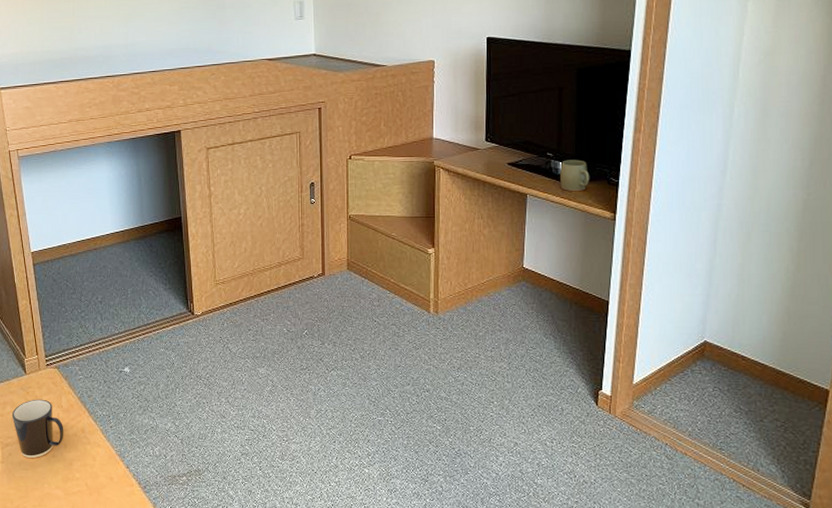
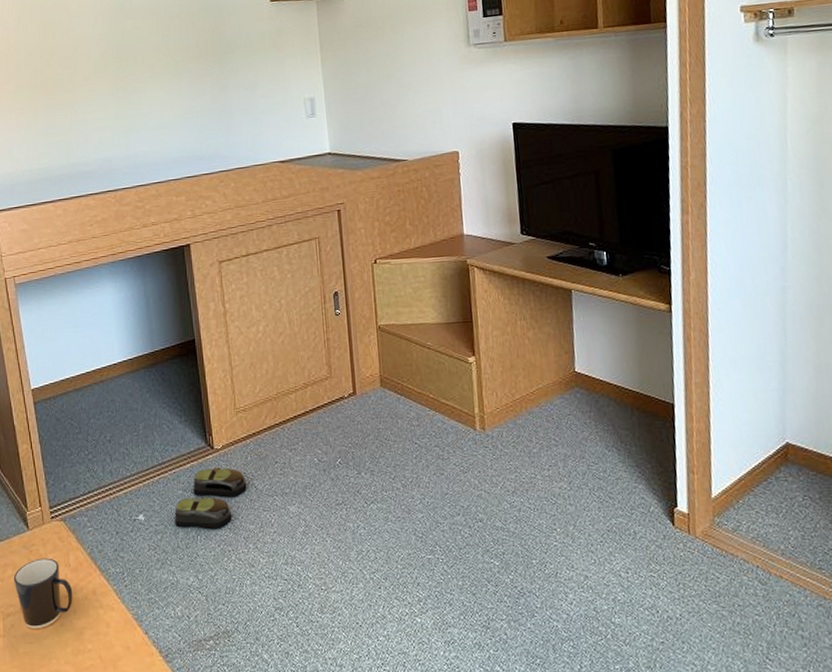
slippers: none [156,330,222,384] -> present [174,467,247,530]
mug: present [560,159,590,192] -> none [605,248,639,284]

